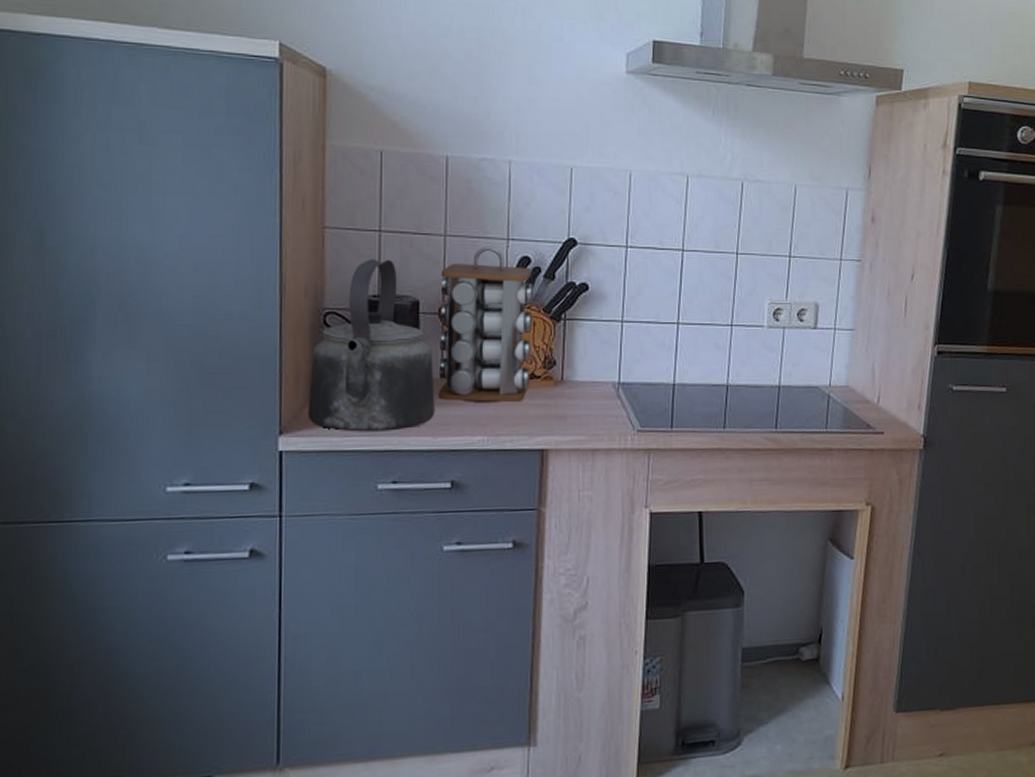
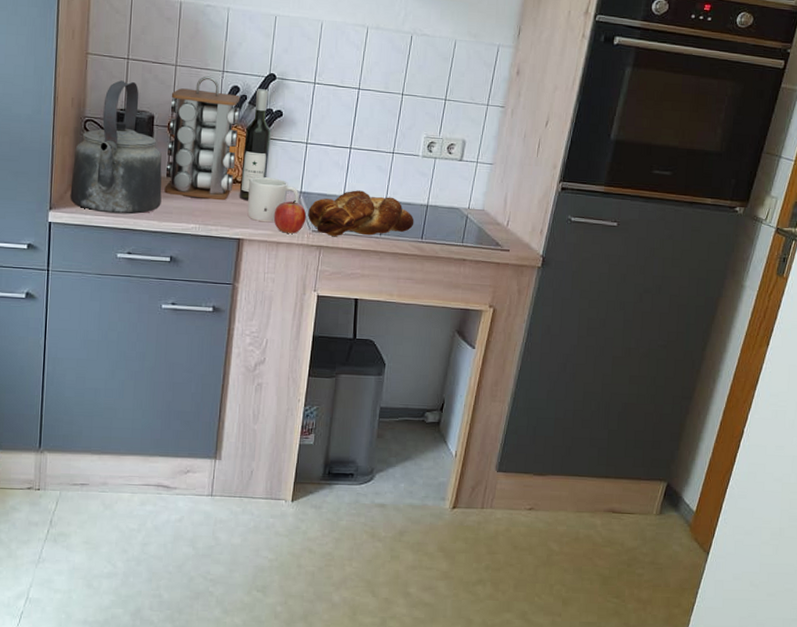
bottle: none [538,258,575,401] -> present [239,89,271,201]
mug: none [551,368,618,426] -> present [247,177,300,223]
fruit: none [586,394,629,437] -> present [273,200,307,234]
bread loaf: none [630,375,765,436] -> present [308,190,414,237]

